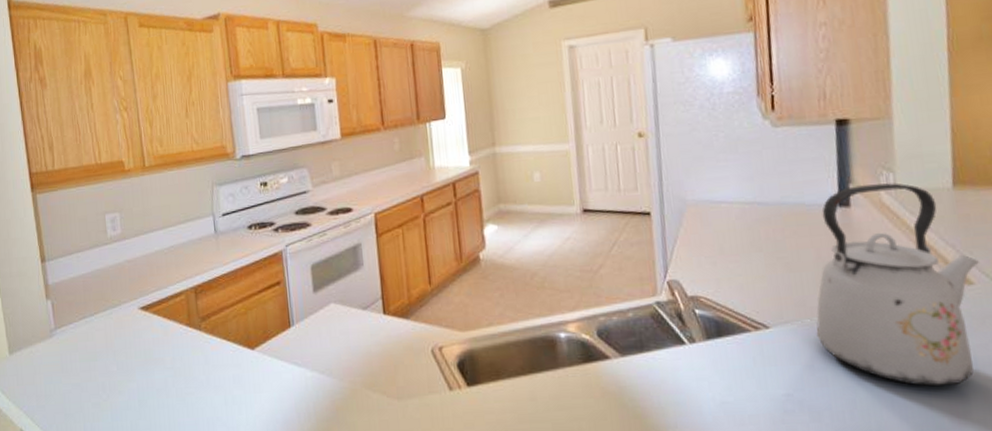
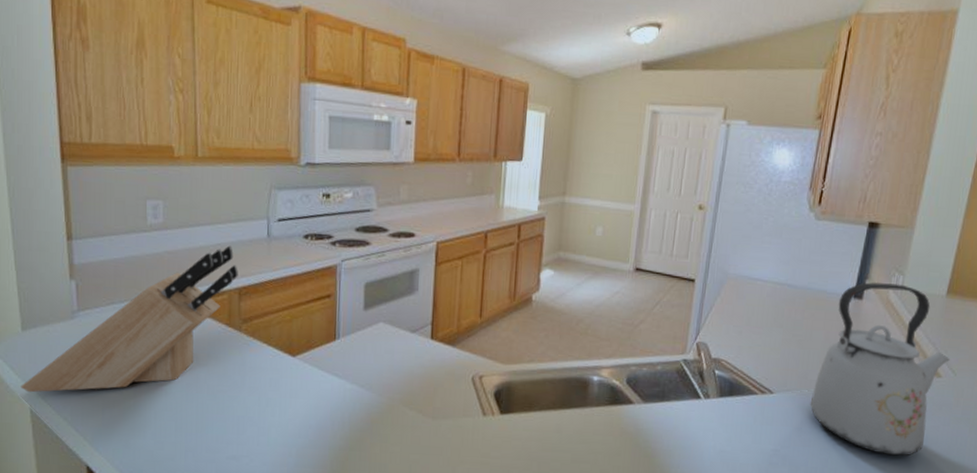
knife block: none [12,246,193,415] -> present [21,245,238,393]

